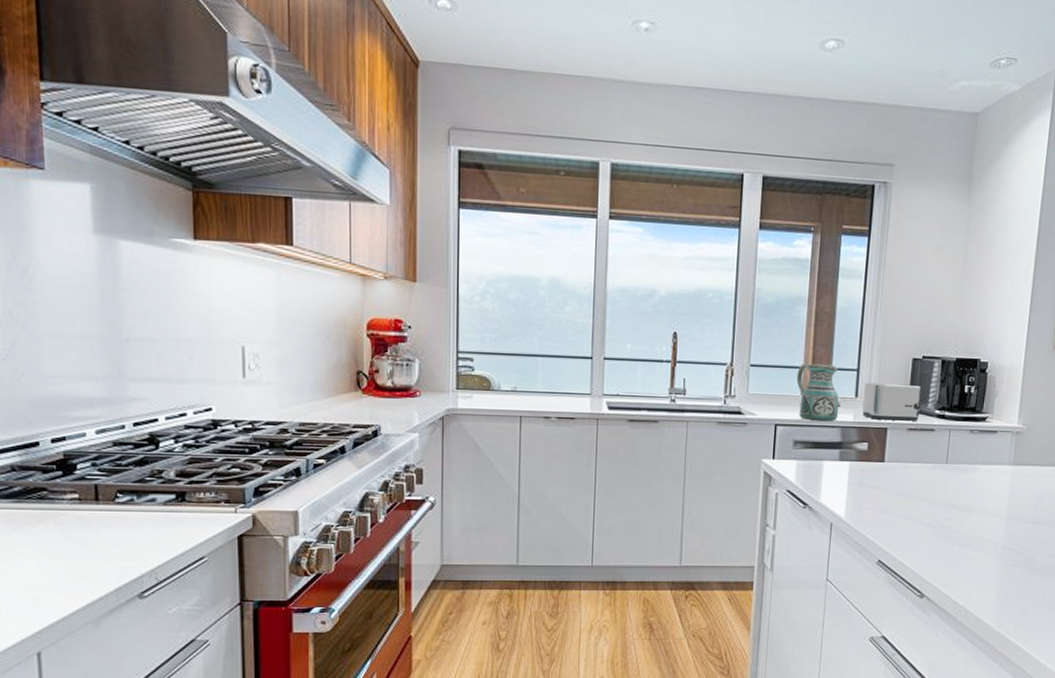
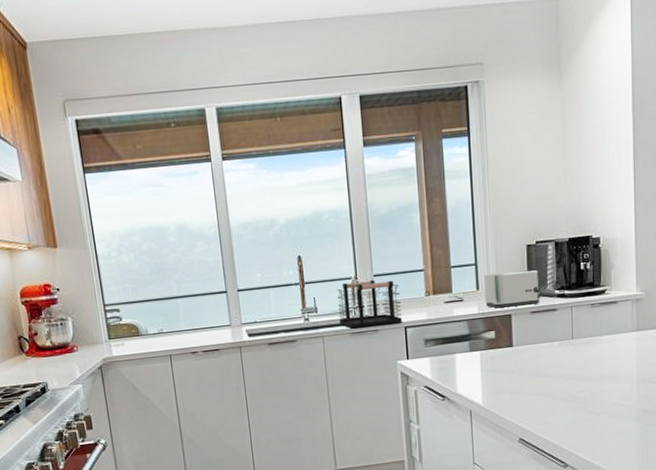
dish rack: none [707,368,776,420] -> present [337,279,402,329]
ceramic pitcher: present [796,362,839,421] -> none [418,263,462,318]

